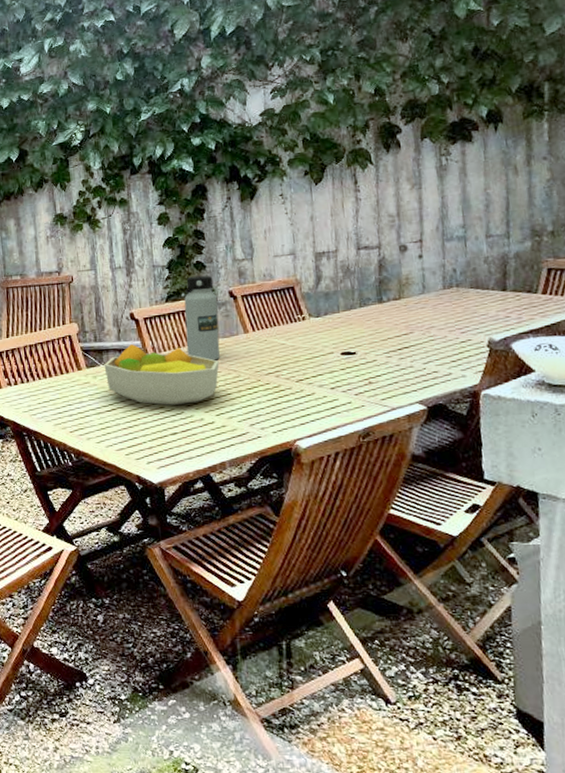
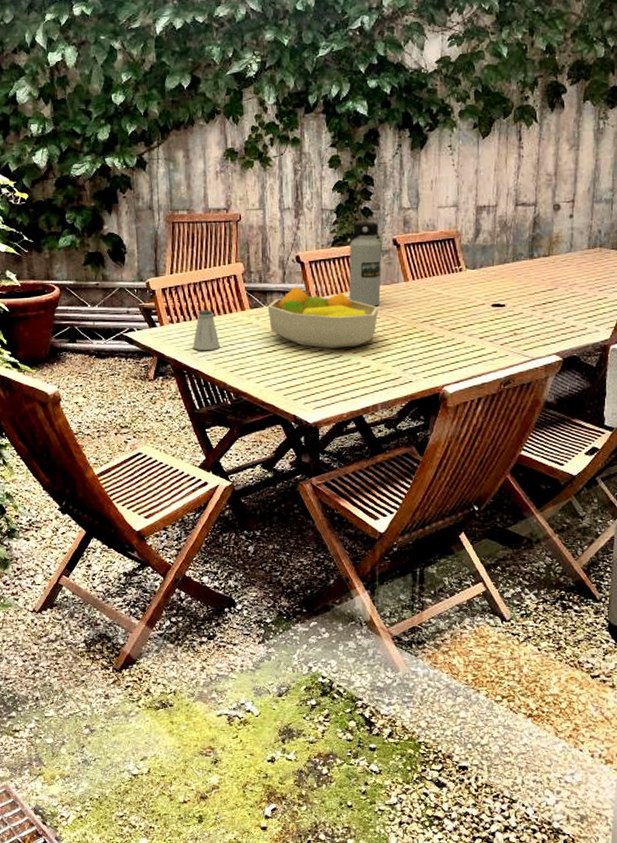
saltshaker: none [31,371,59,412] -> present [193,310,220,351]

